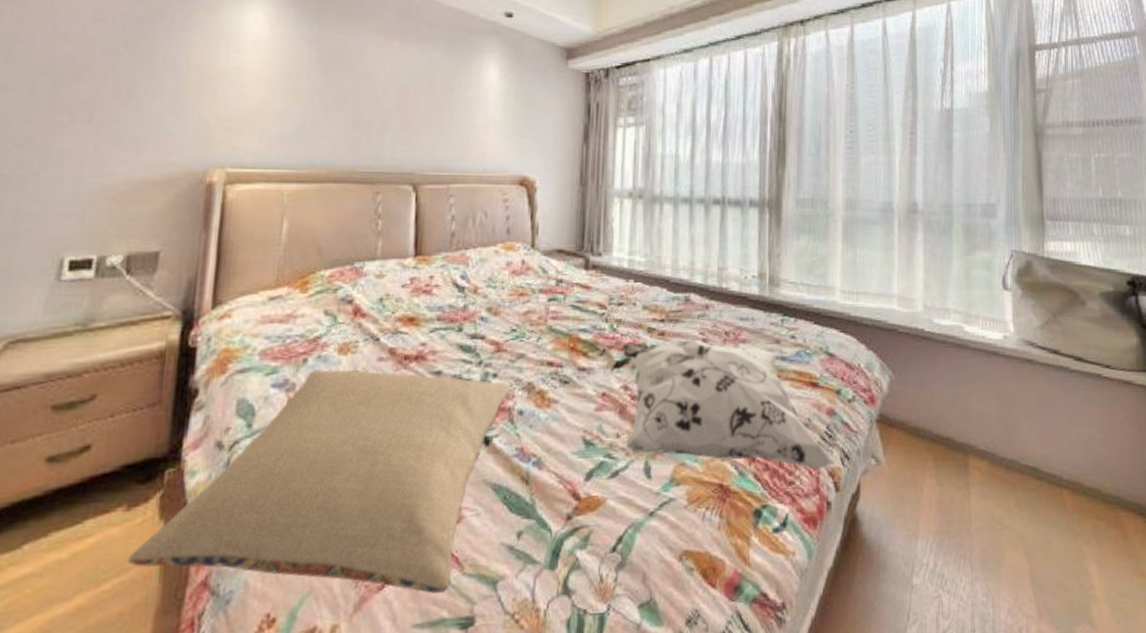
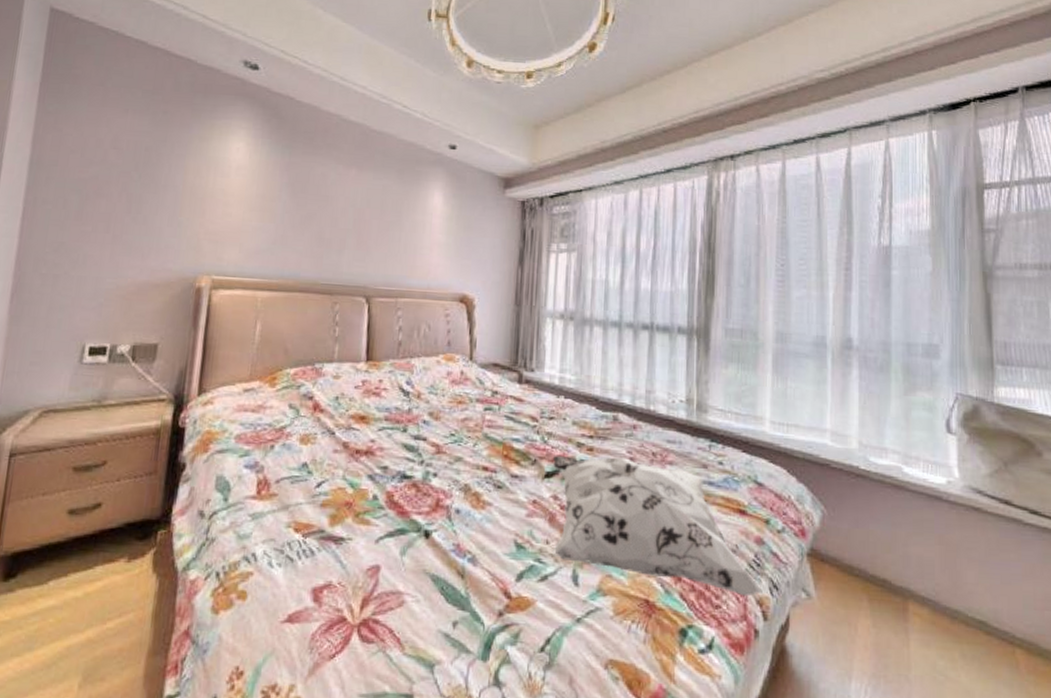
pillow: present [128,369,511,593] -> none [127,456,449,668]

